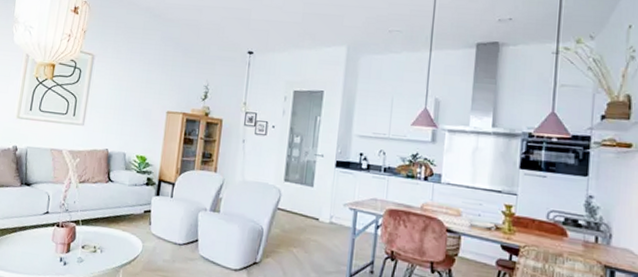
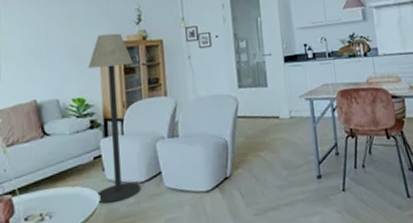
floor lamp: none [140,103,193,256] -> present [88,33,141,204]

